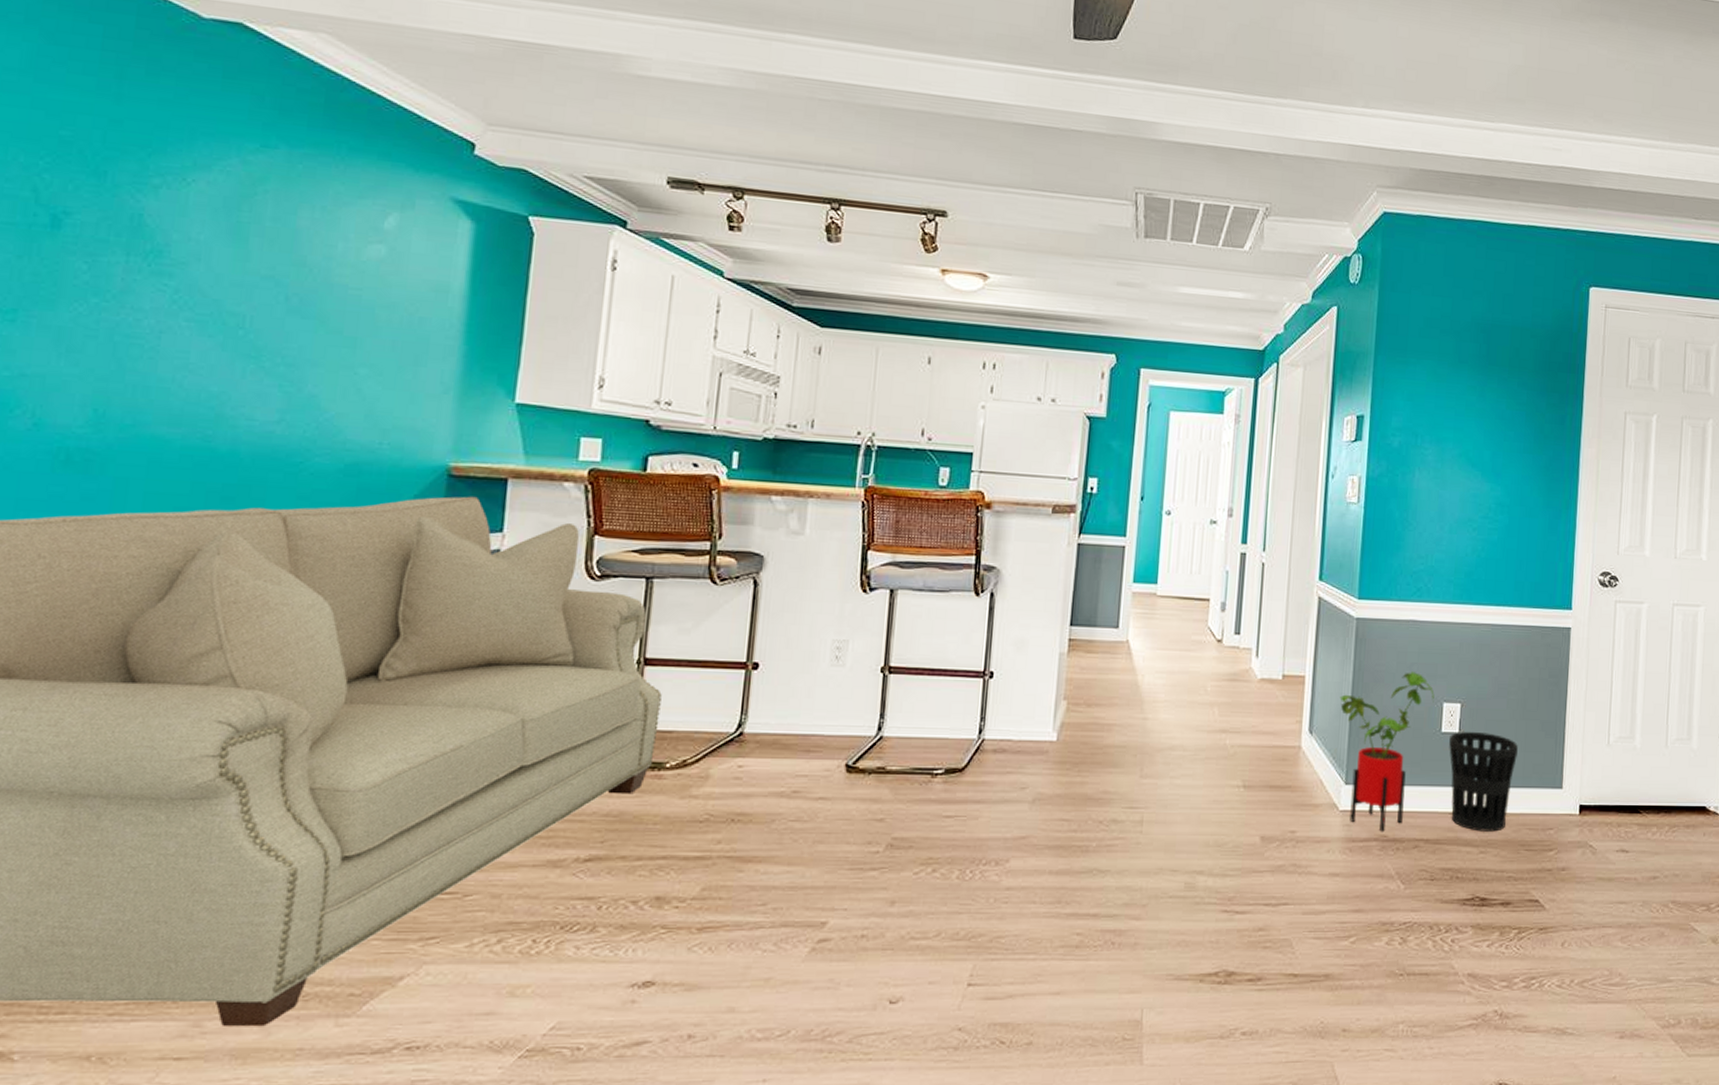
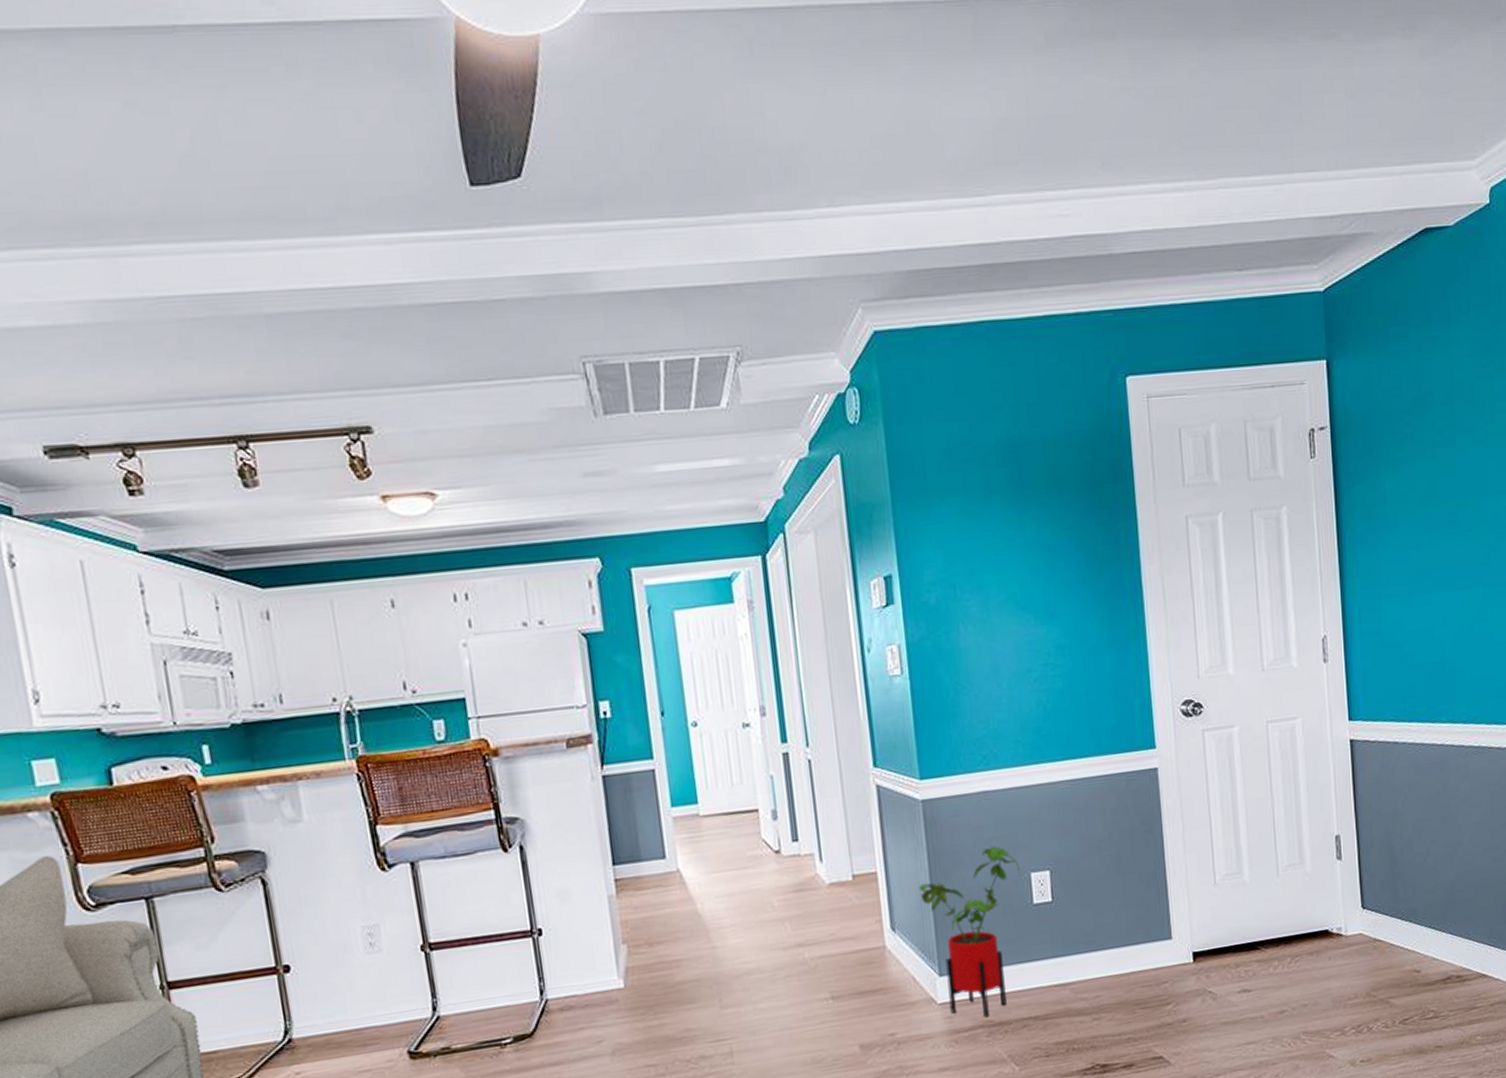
wastebasket: present [1449,731,1518,832] -> none [1043,895,1119,999]

